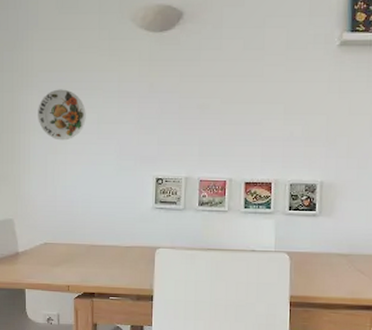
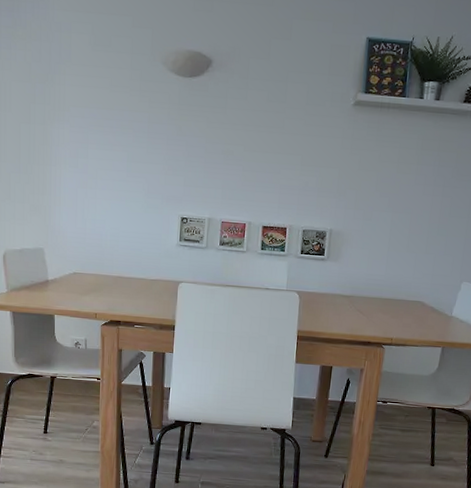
decorative plate: present [38,89,86,141] -> none [69,125,116,176]

